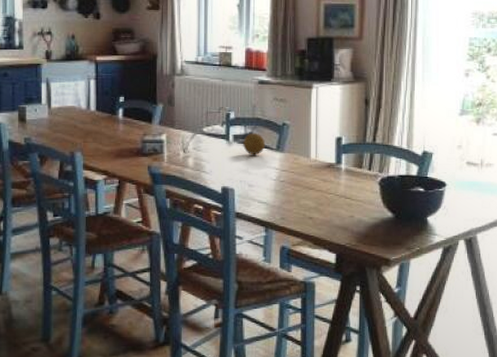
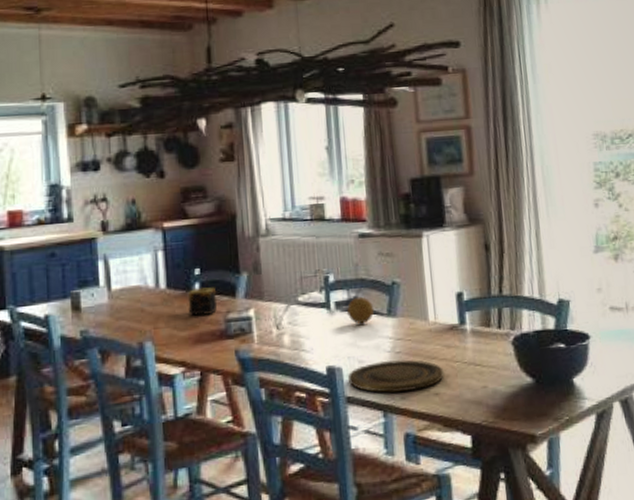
candle: none [112,112,137,135] -> present [187,287,218,316]
plate: none [239,186,319,214] -> present [348,360,444,393]

